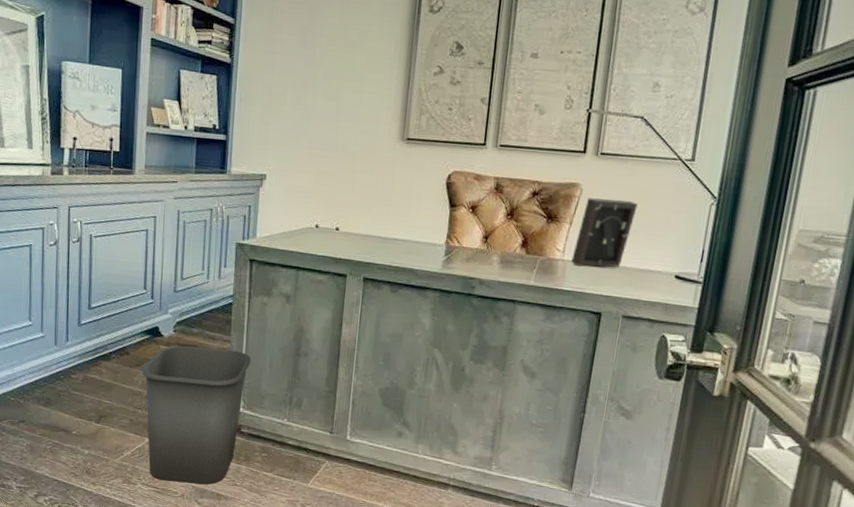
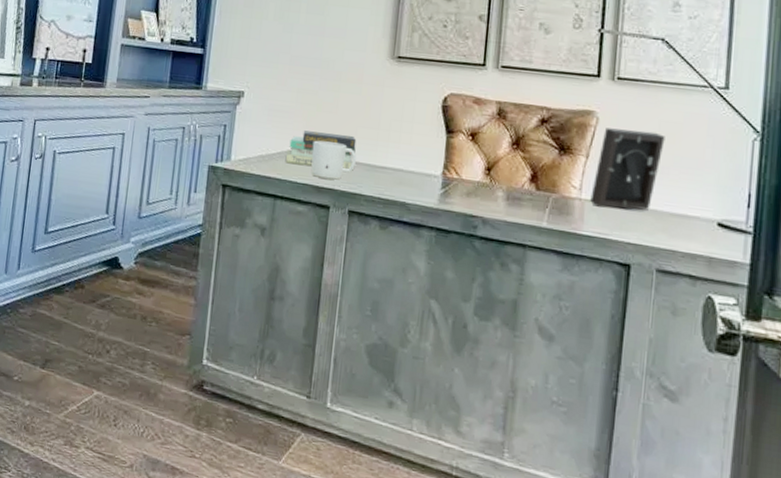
waste bin: present [142,345,251,485] -> none [95,280,219,454]
books: none [306,208,370,242] -> present [285,130,357,169]
mug: none [329,217,370,252] -> present [311,140,356,180]

